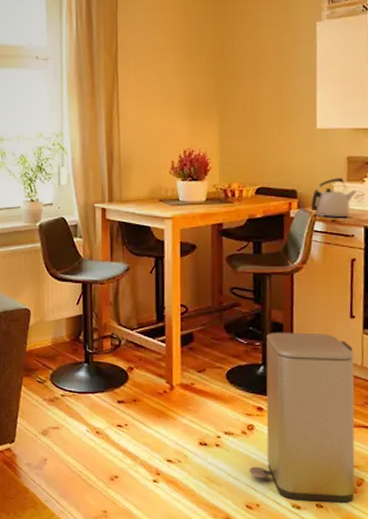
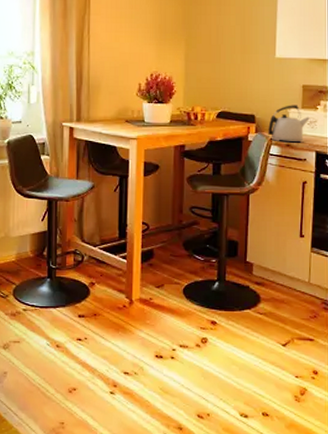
pedal bin: present [249,332,355,503] -> none [201,249,302,411]

